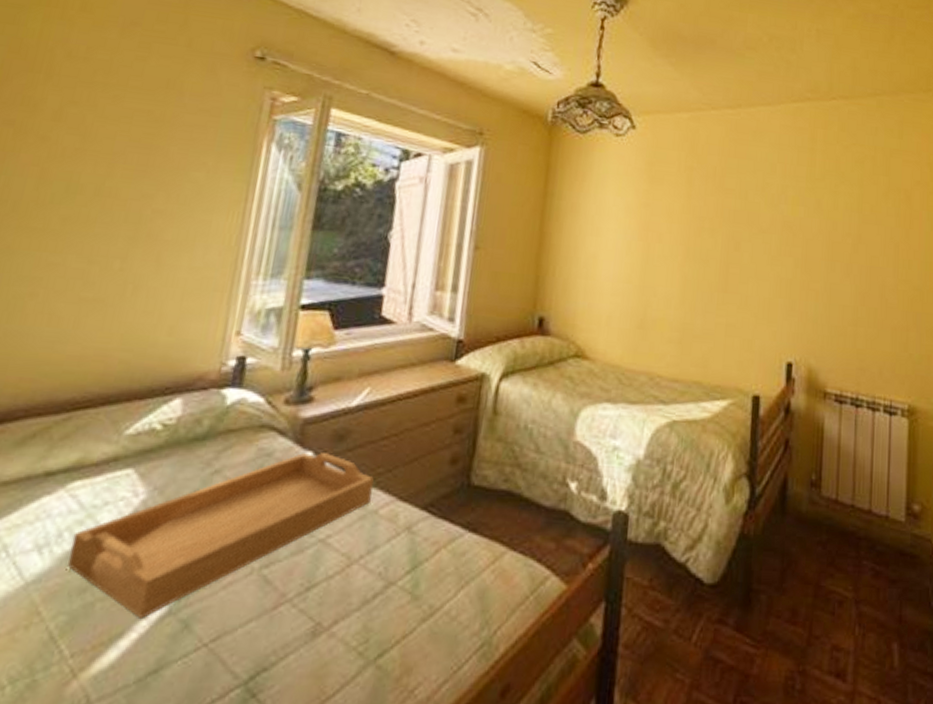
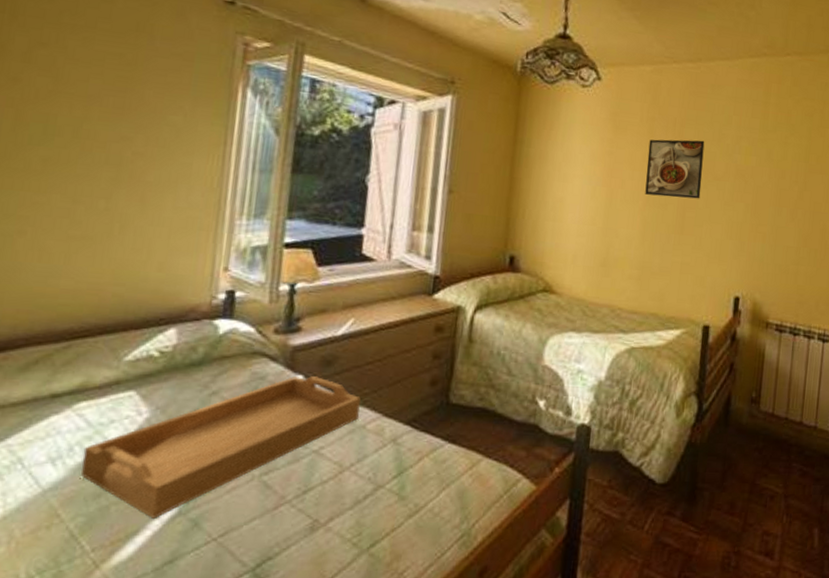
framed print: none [684,189,748,254] -> present [645,139,705,199]

